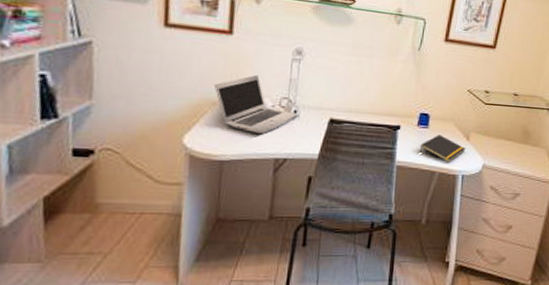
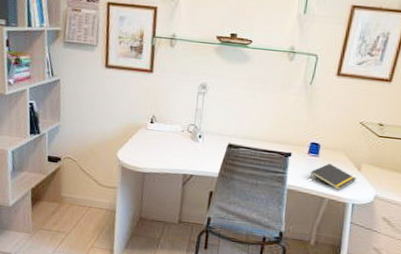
laptop: present [213,74,298,135] -> none [139,105,203,154]

